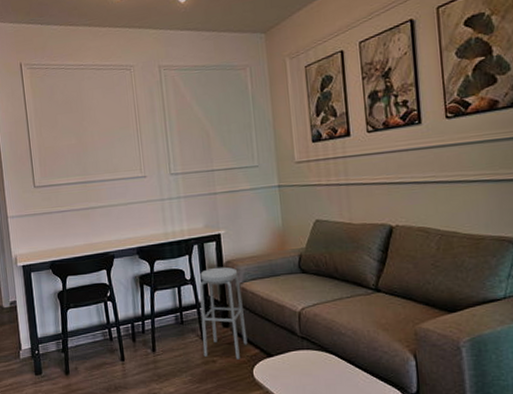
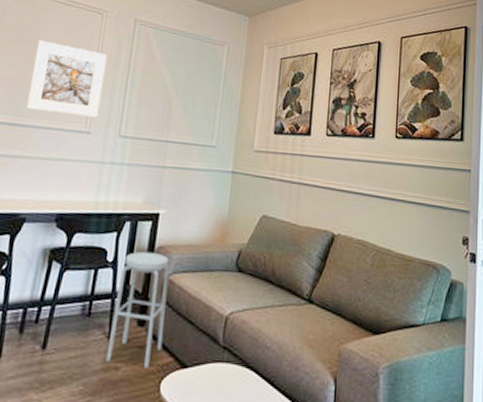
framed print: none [84,104,149,168] -> present [26,39,107,118]

